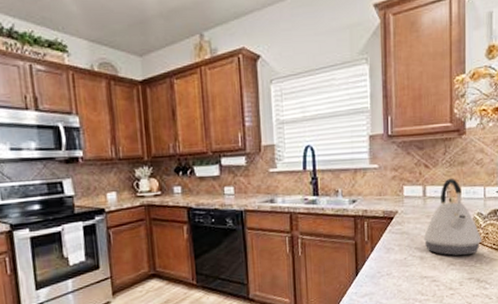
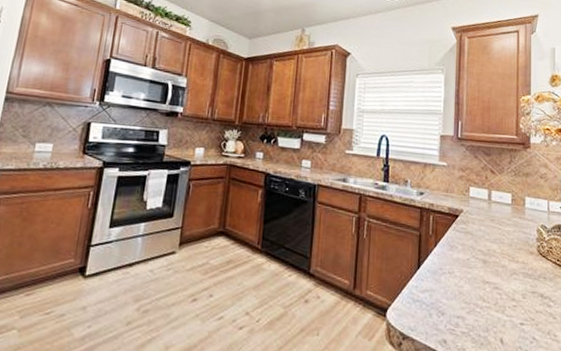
kettle: present [423,177,481,256] -> none [487,186,545,267]

